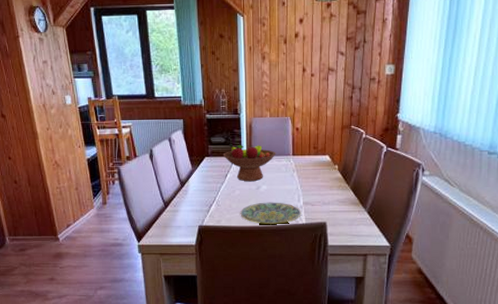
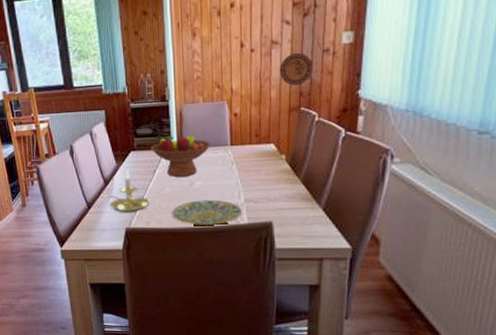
candle holder: none [179,171,221,211] -> present [103,168,150,212]
decorative plate: none [334,79,362,107] -> present [279,52,313,86]

